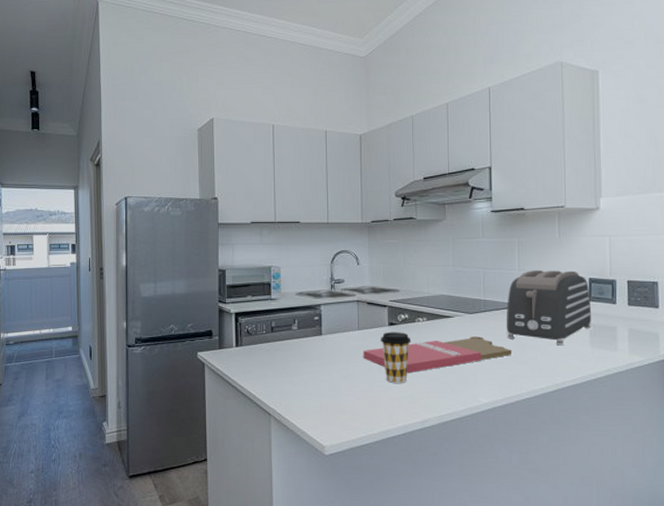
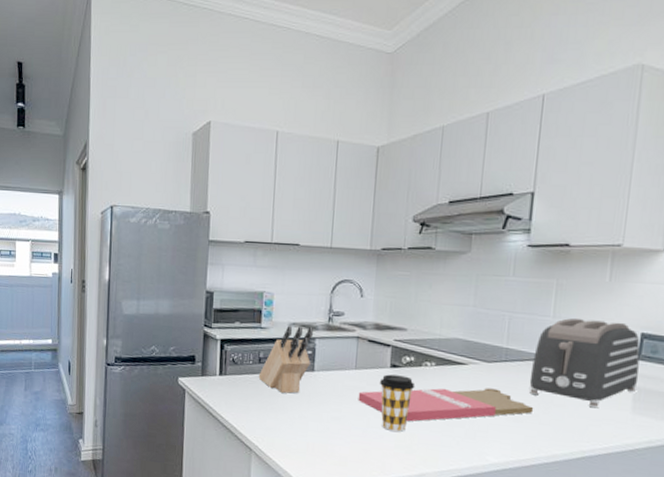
knife block: none [272,295,318,358] -> present [258,326,313,394]

